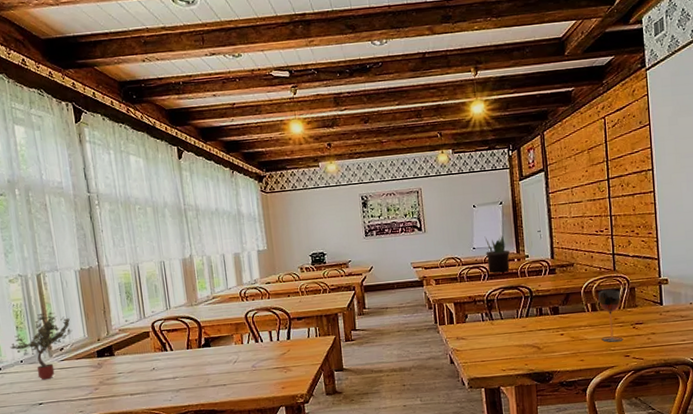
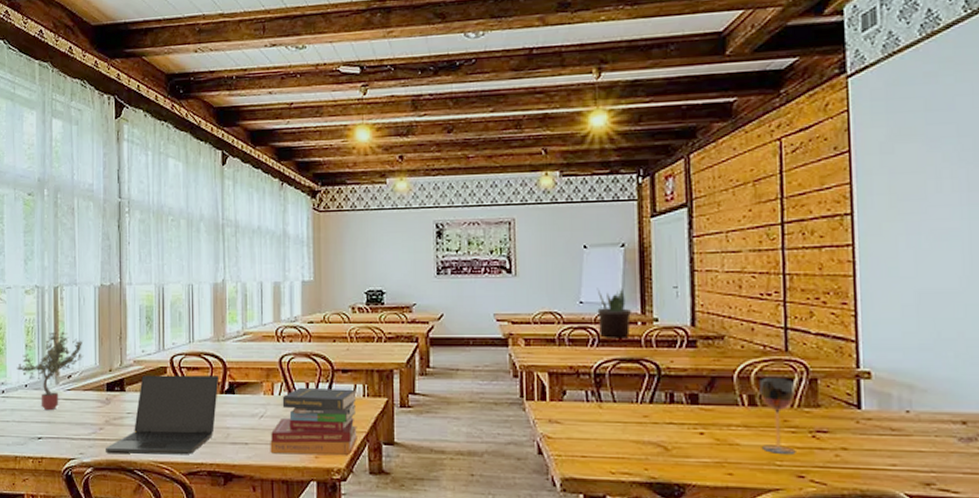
laptop: none [103,334,197,408] -> present [106,375,219,454]
books: none [244,332,314,390] -> present [270,387,357,455]

